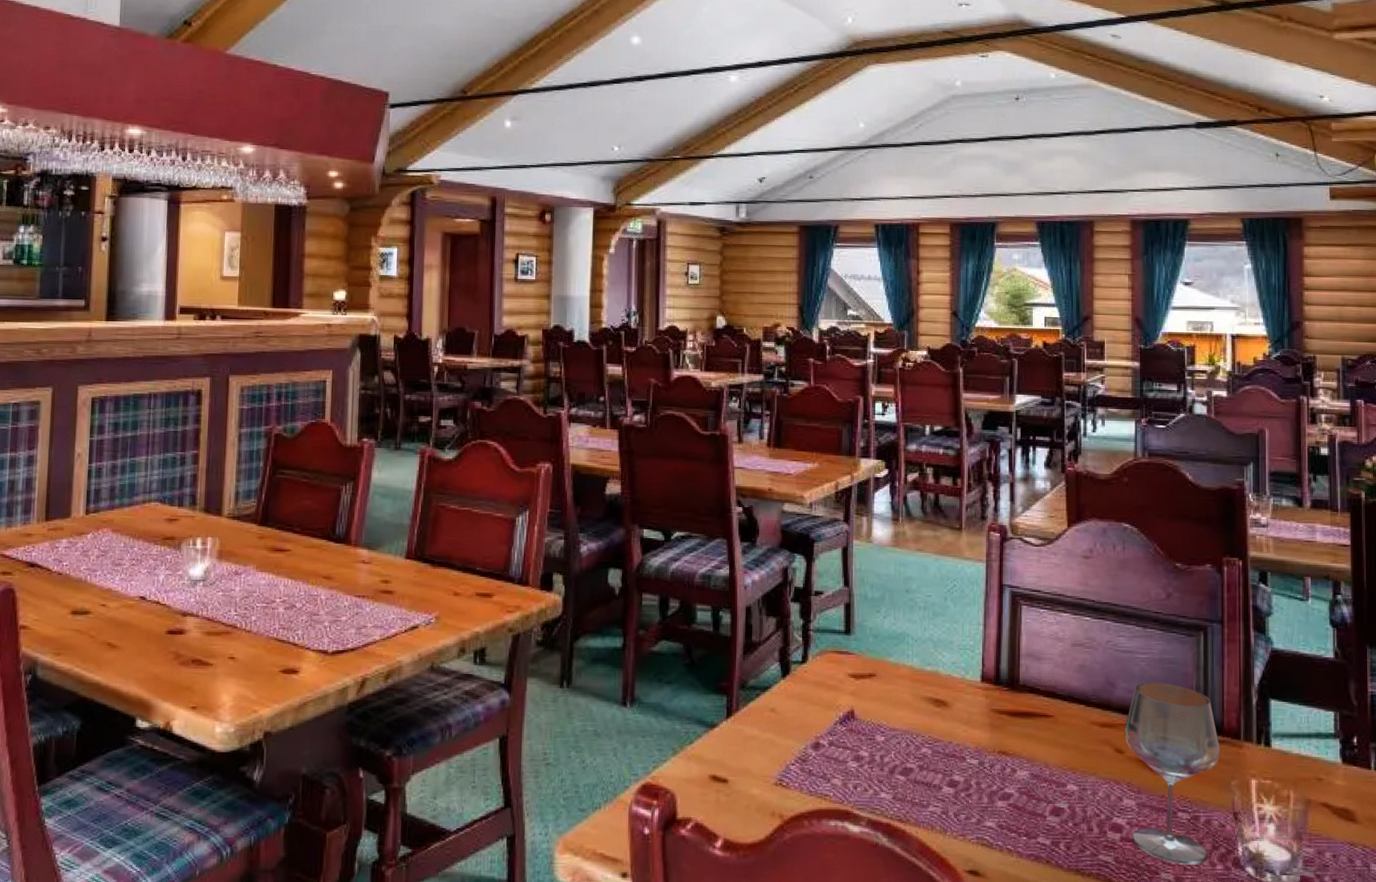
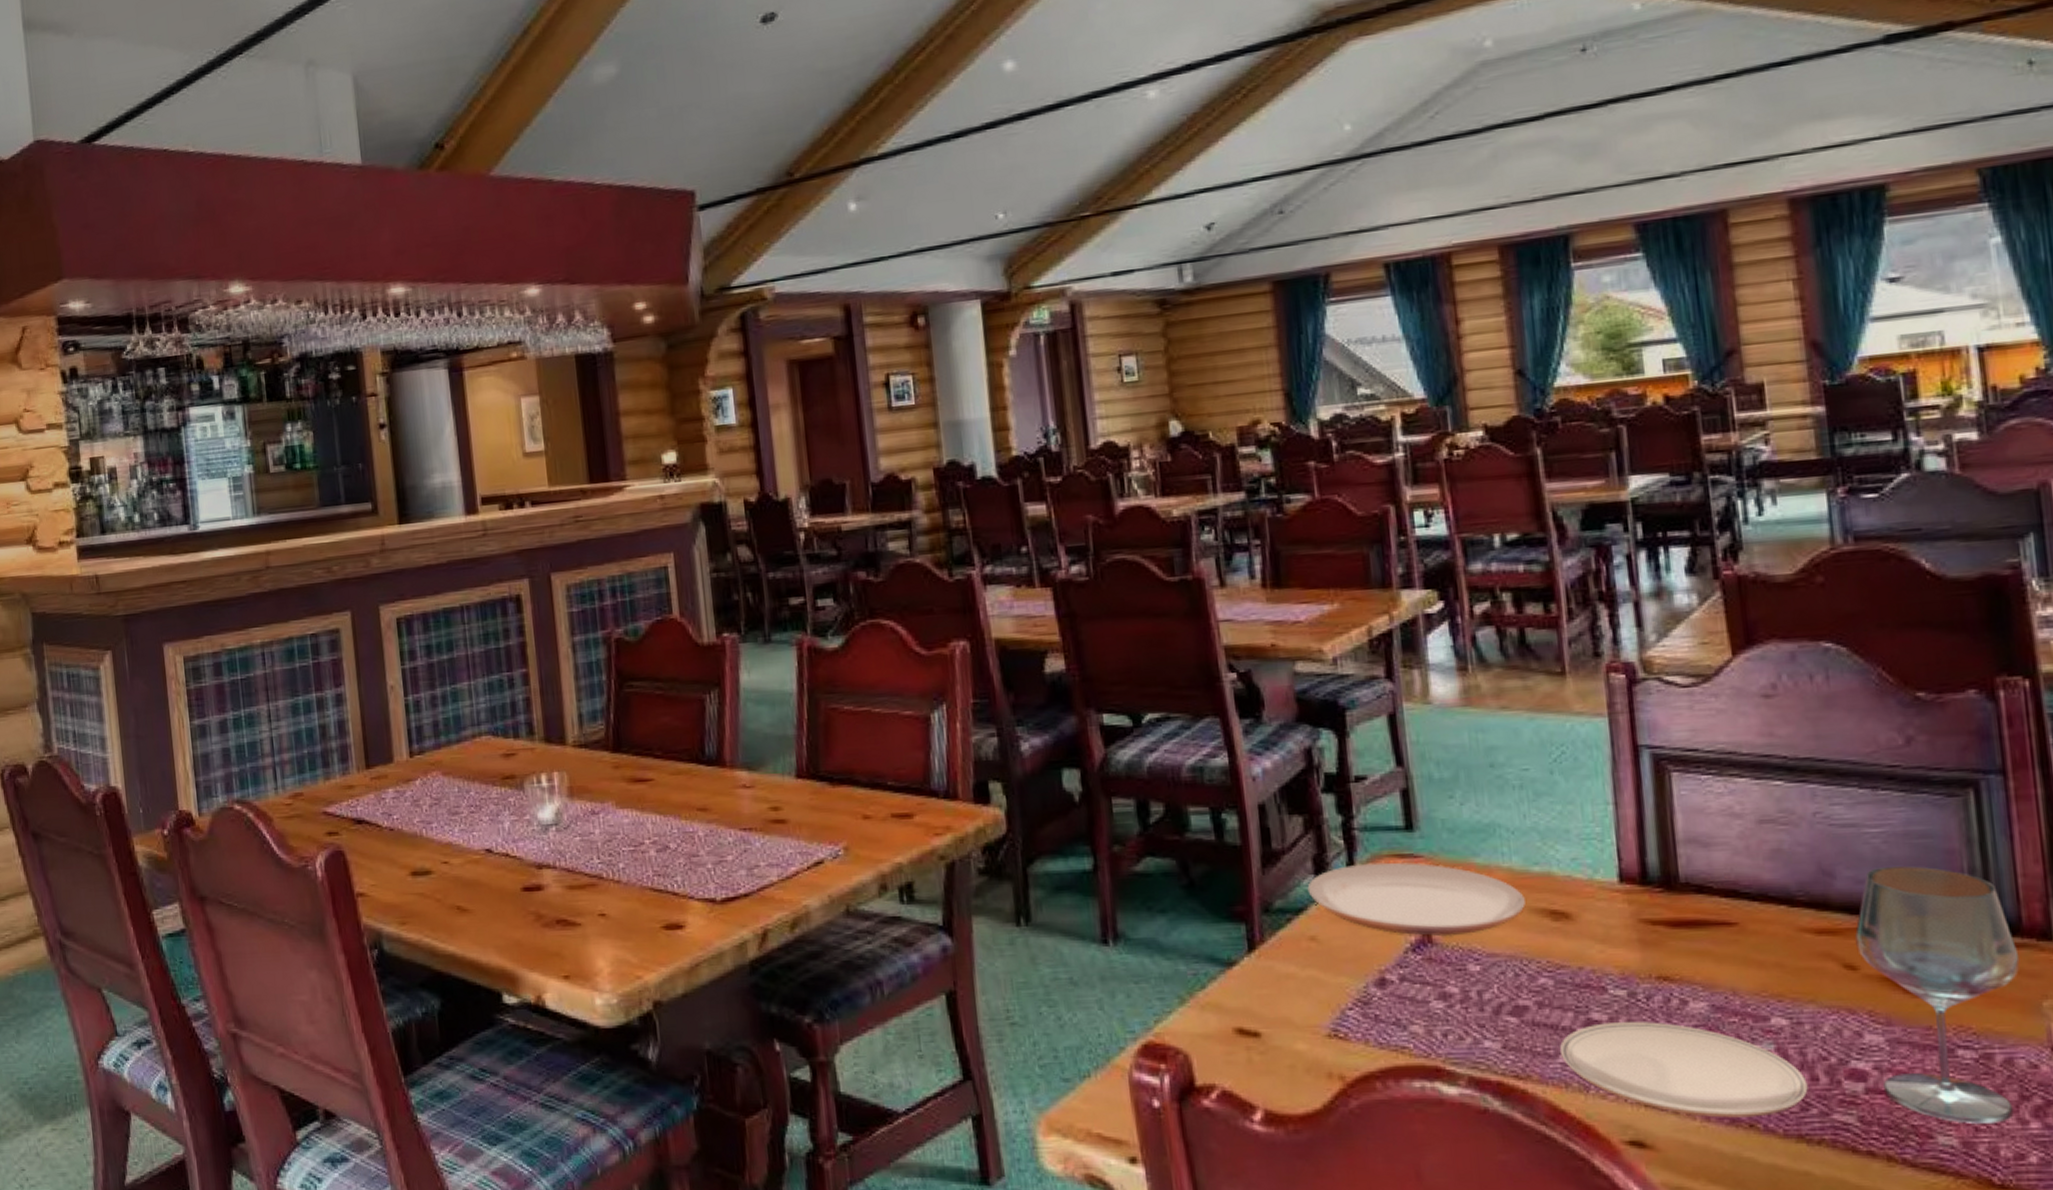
plate: none [773,656,919,714] -> present [1307,862,1526,937]
plate: none [931,783,1086,856] -> present [1560,1022,1808,1118]

